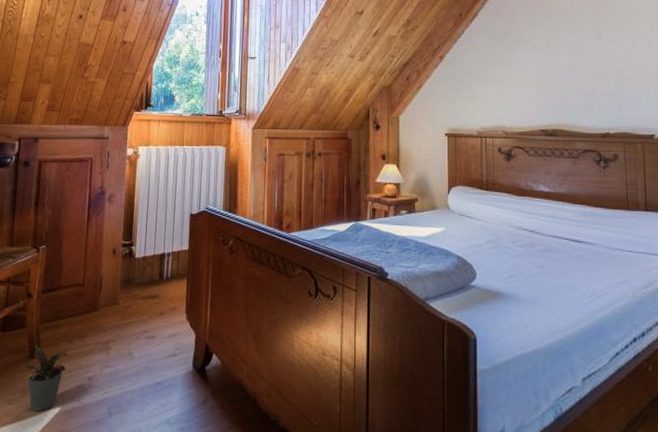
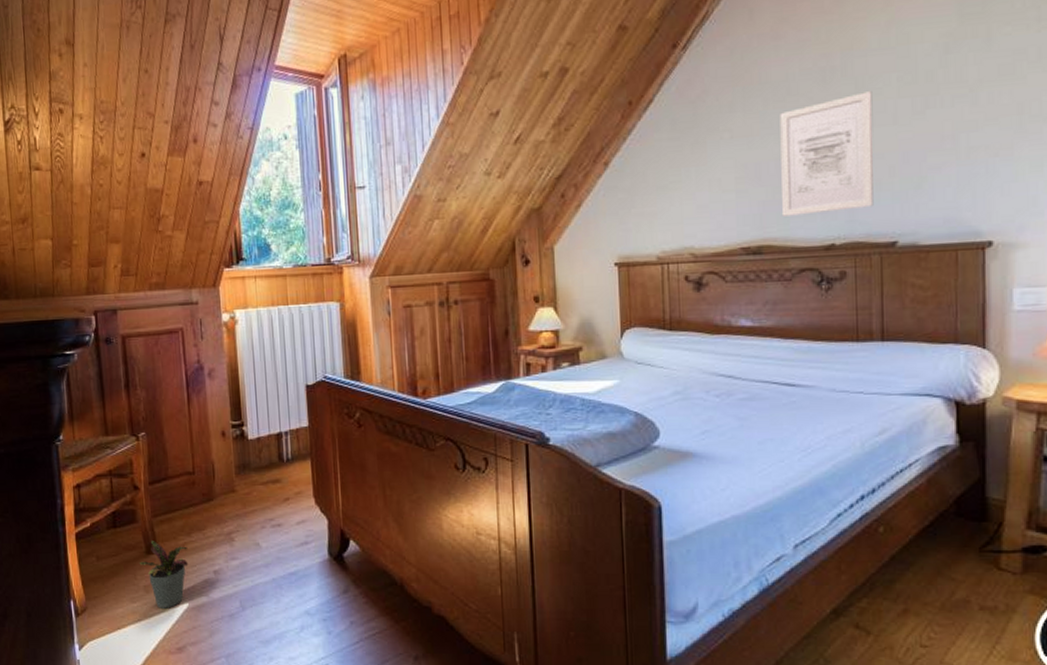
wall art: none [568,24,637,109] -> present [780,91,874,216]

